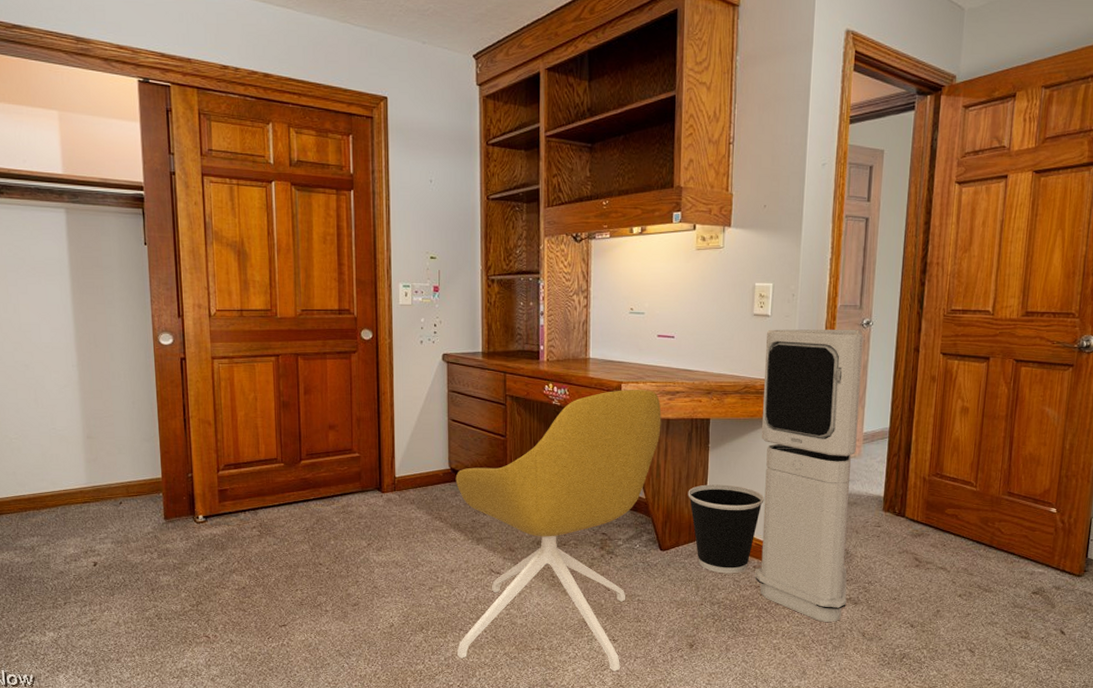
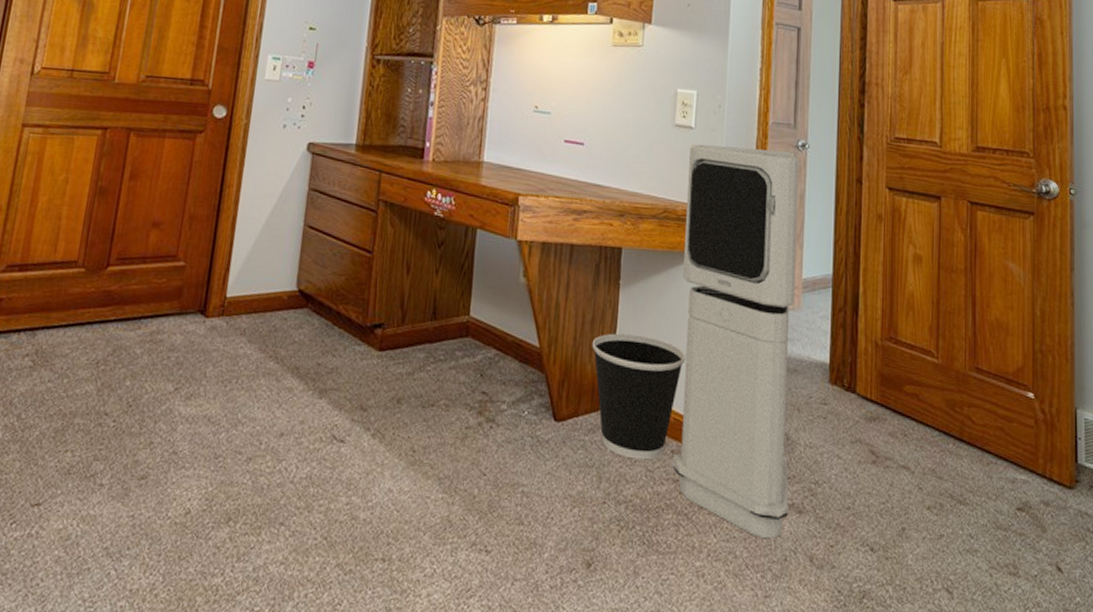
chair: present [455,390,662,672] -> none [272,203,565,601]

